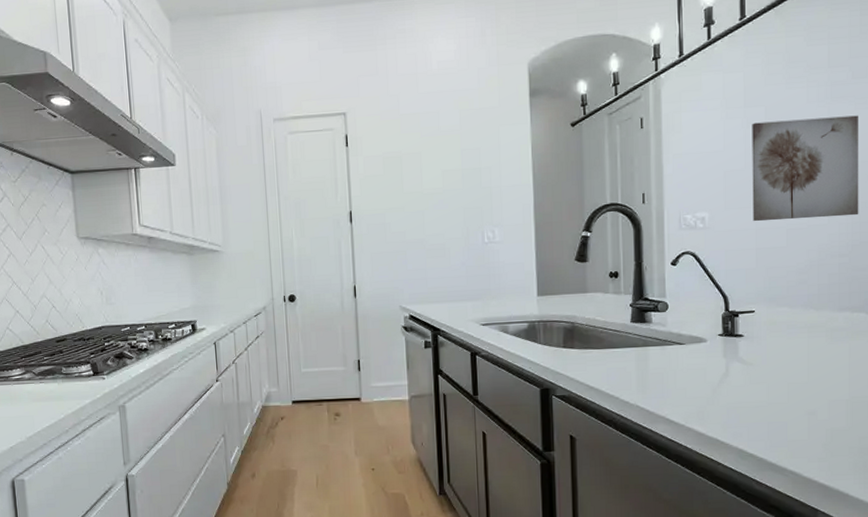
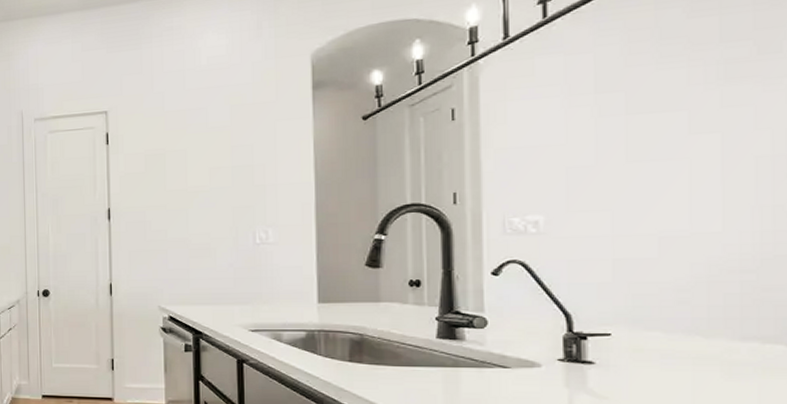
wall art: present [752,115,859,222] -> none [606,98,772,228]

